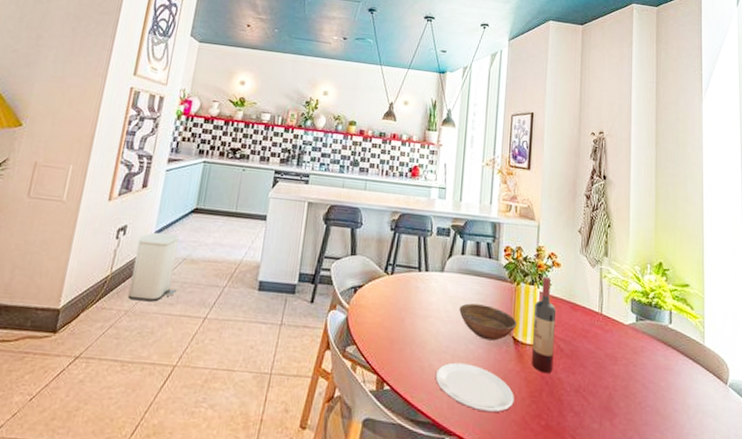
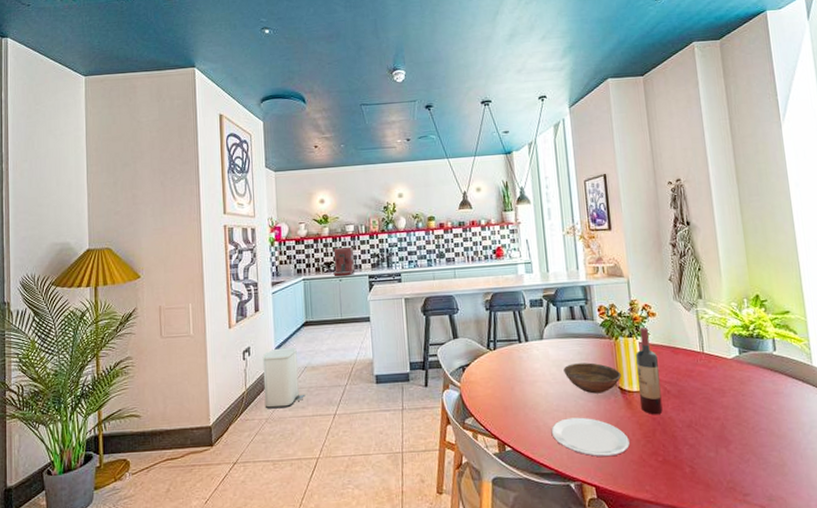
coffee machine: none [237,134,266,168] -> present [333,246,356,277]

